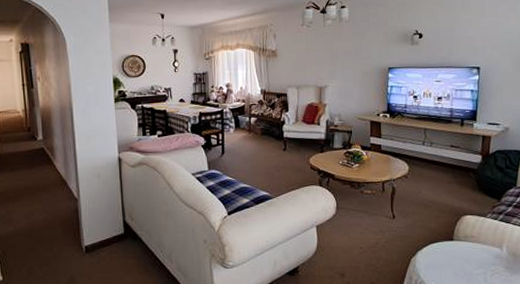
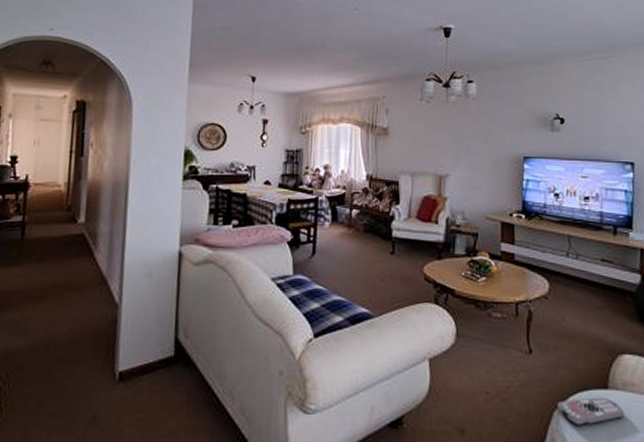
remote control: none [414,246,465,267] -> present [557,397,625,426]

